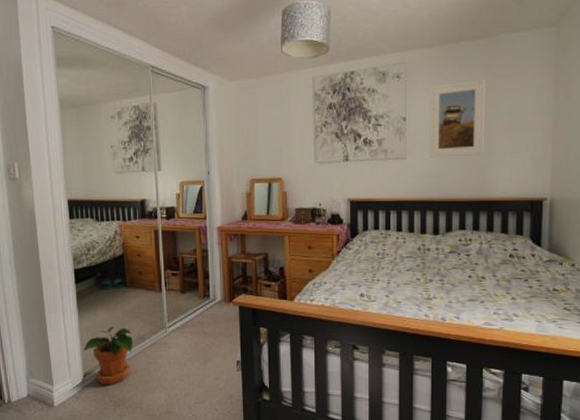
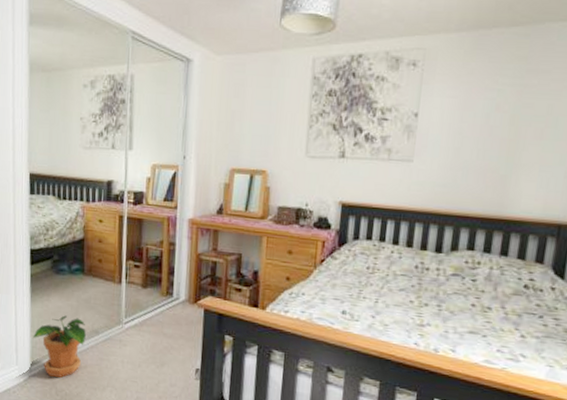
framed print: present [430,79,486,158] -> none [441,75,520,165]

